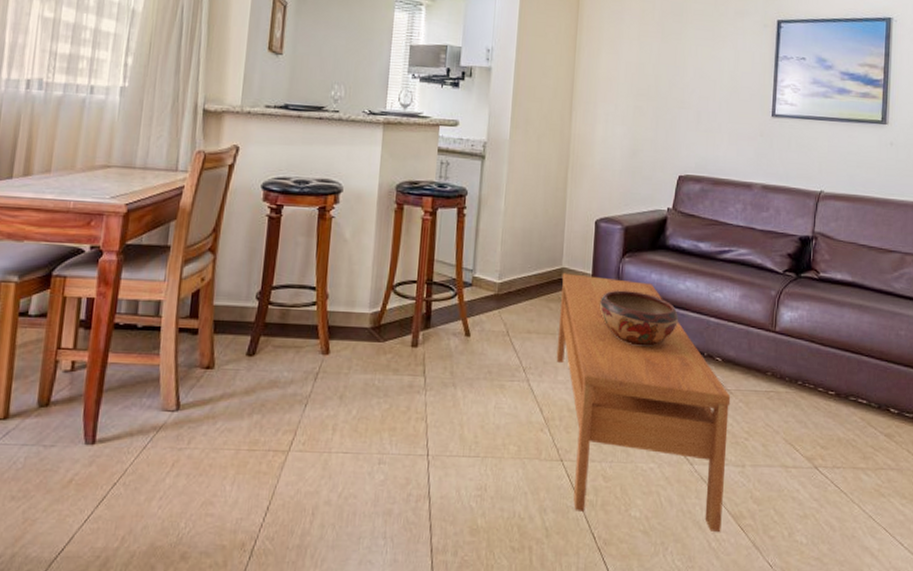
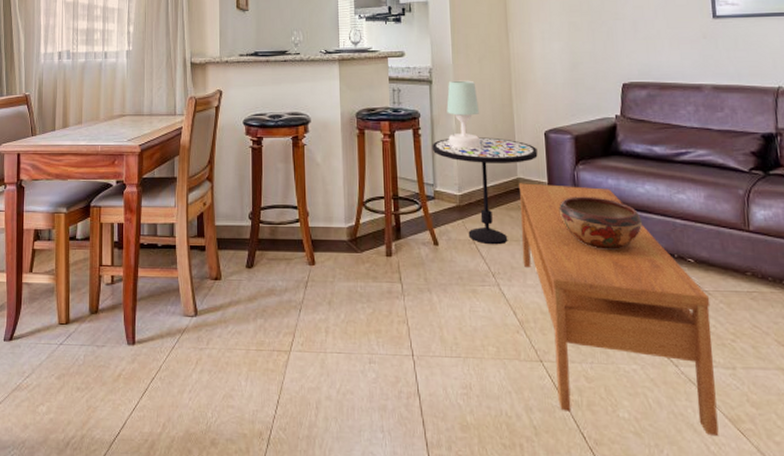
side table: none [476,221,586,338] -> present [432,137,538,245]
table lamp: none [494,157,532,234] -> present [446,80,481,149]

